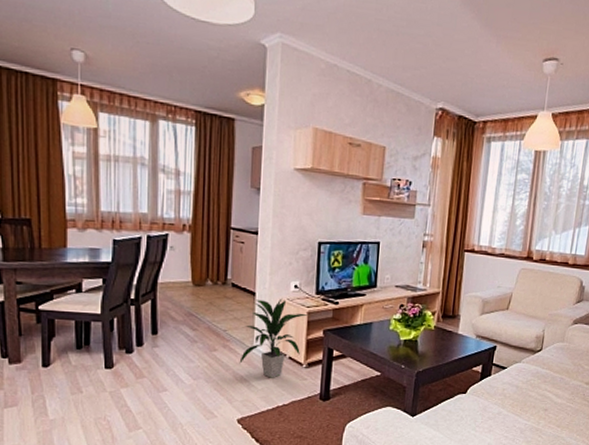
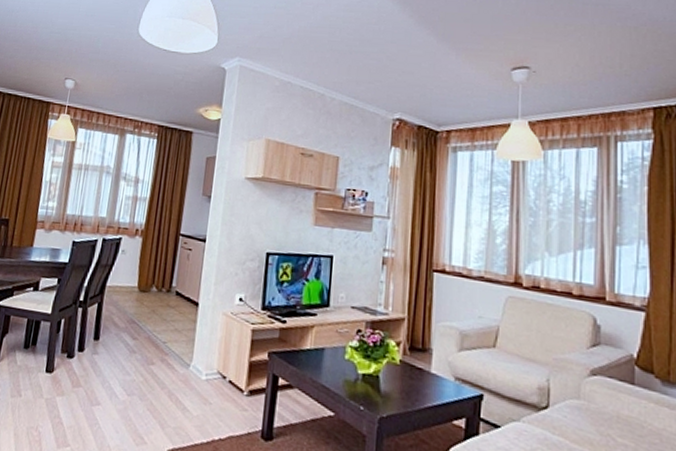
indoor plant: present [239,298,309,378] -> none [175,310,254,404]

